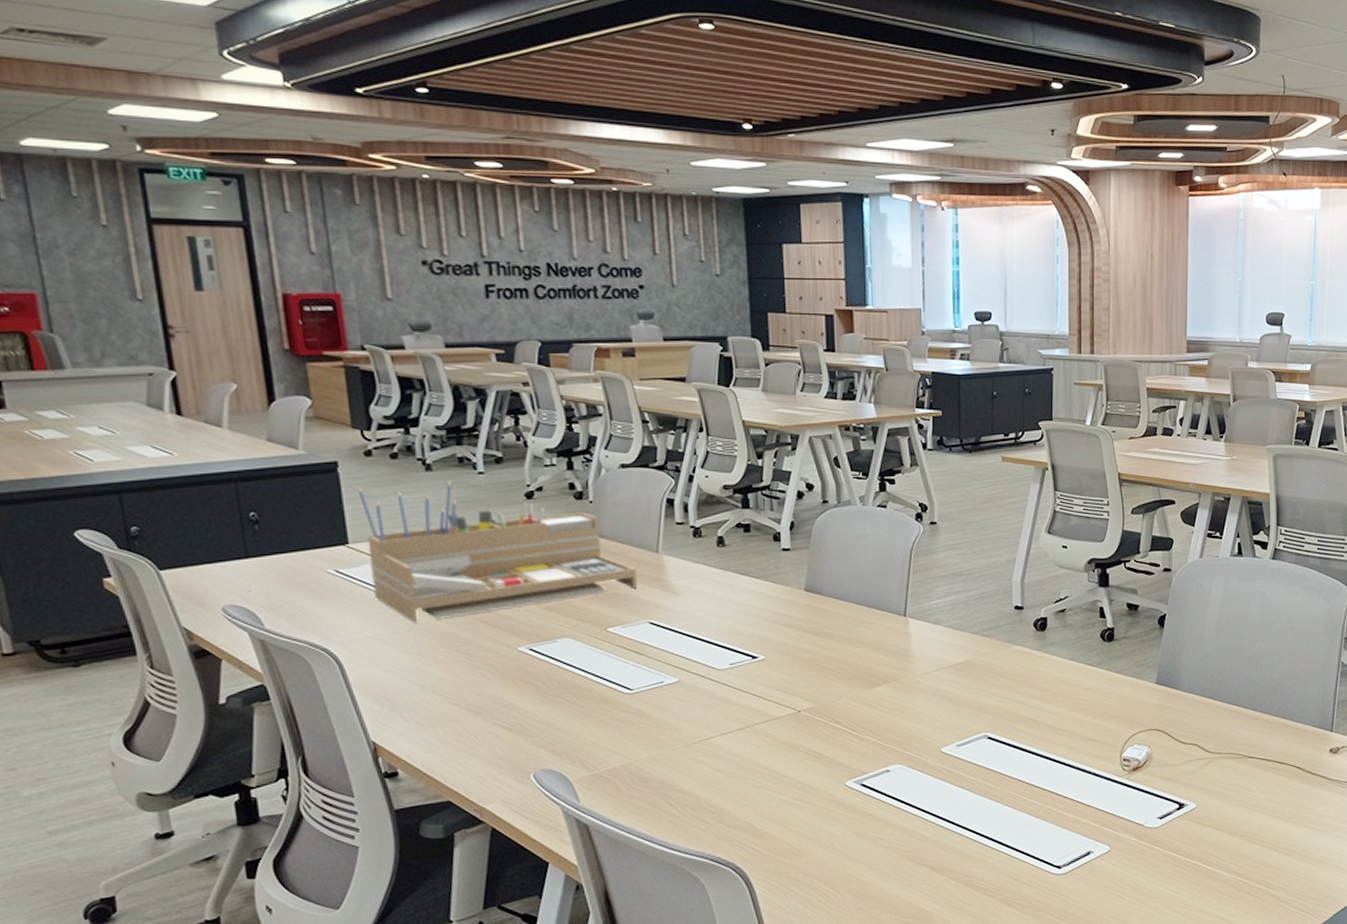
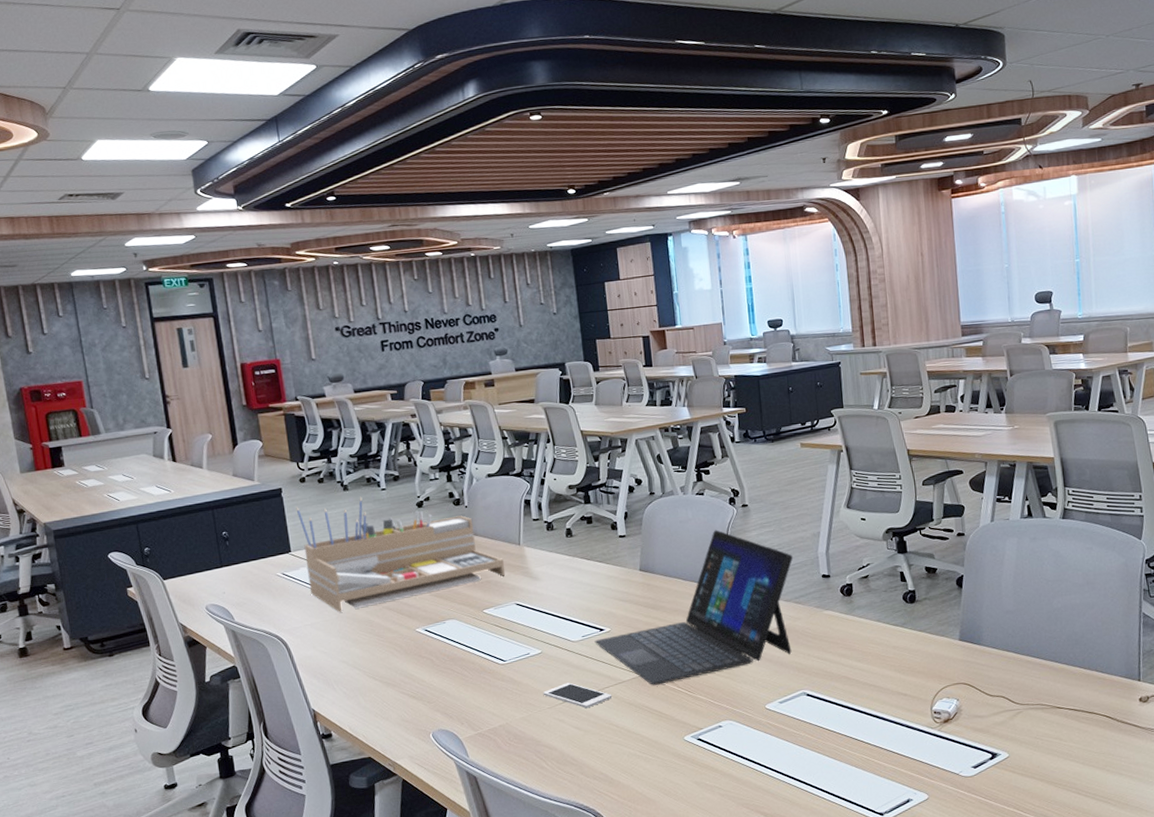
cell phone: none [677,717,763,748] -> present [543,682,612,709]
laptop: none [745,549,984,723] -> present [594,530,793,685]

